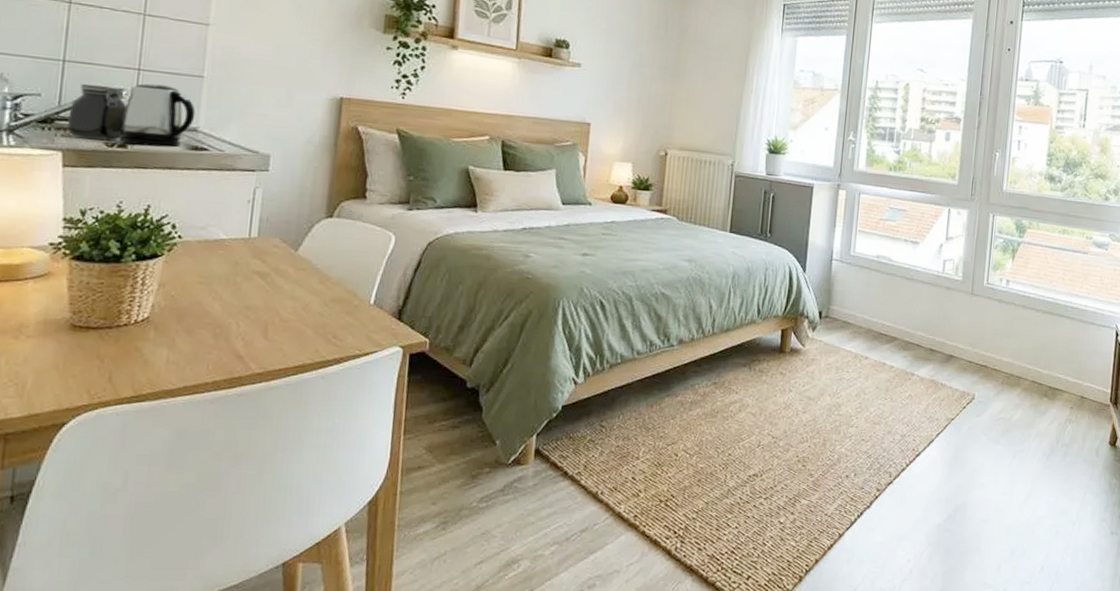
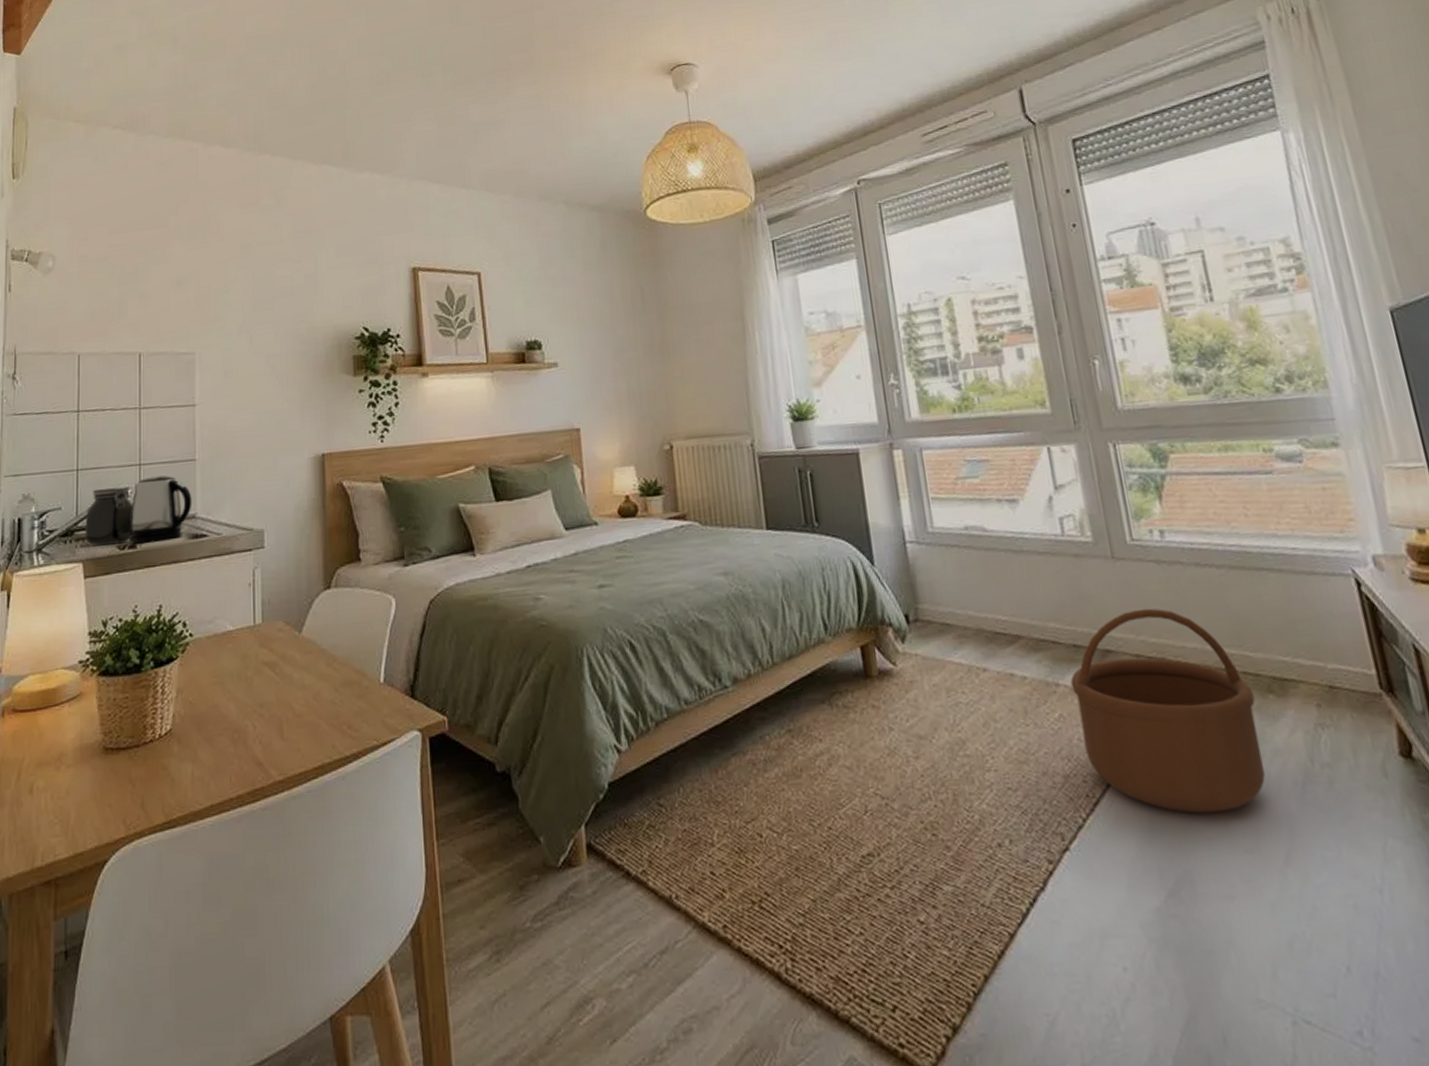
basket: none [920,331,1035,468] -> present [1070,608,1266,813]

